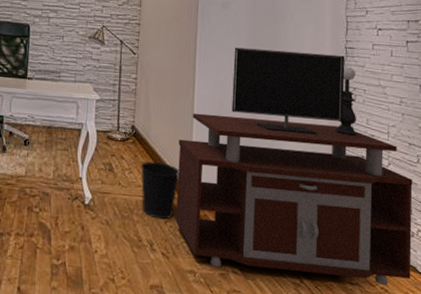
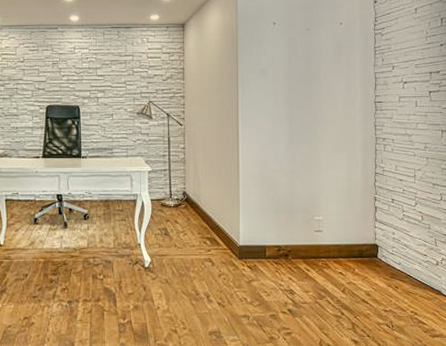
wastebasket: present [141,161,179,220] -> none [194,222,229,273]
tv stand: present [175,47,413,286] -> none [227,110,437,310]
table lamp: present [335,66,357,136] -> none [367,119,387,182]

